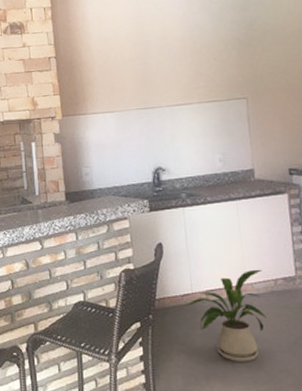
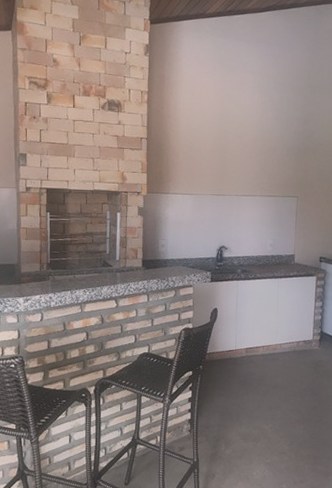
house plant: present [184,269,267,362] -> none [228,333,289,403]

